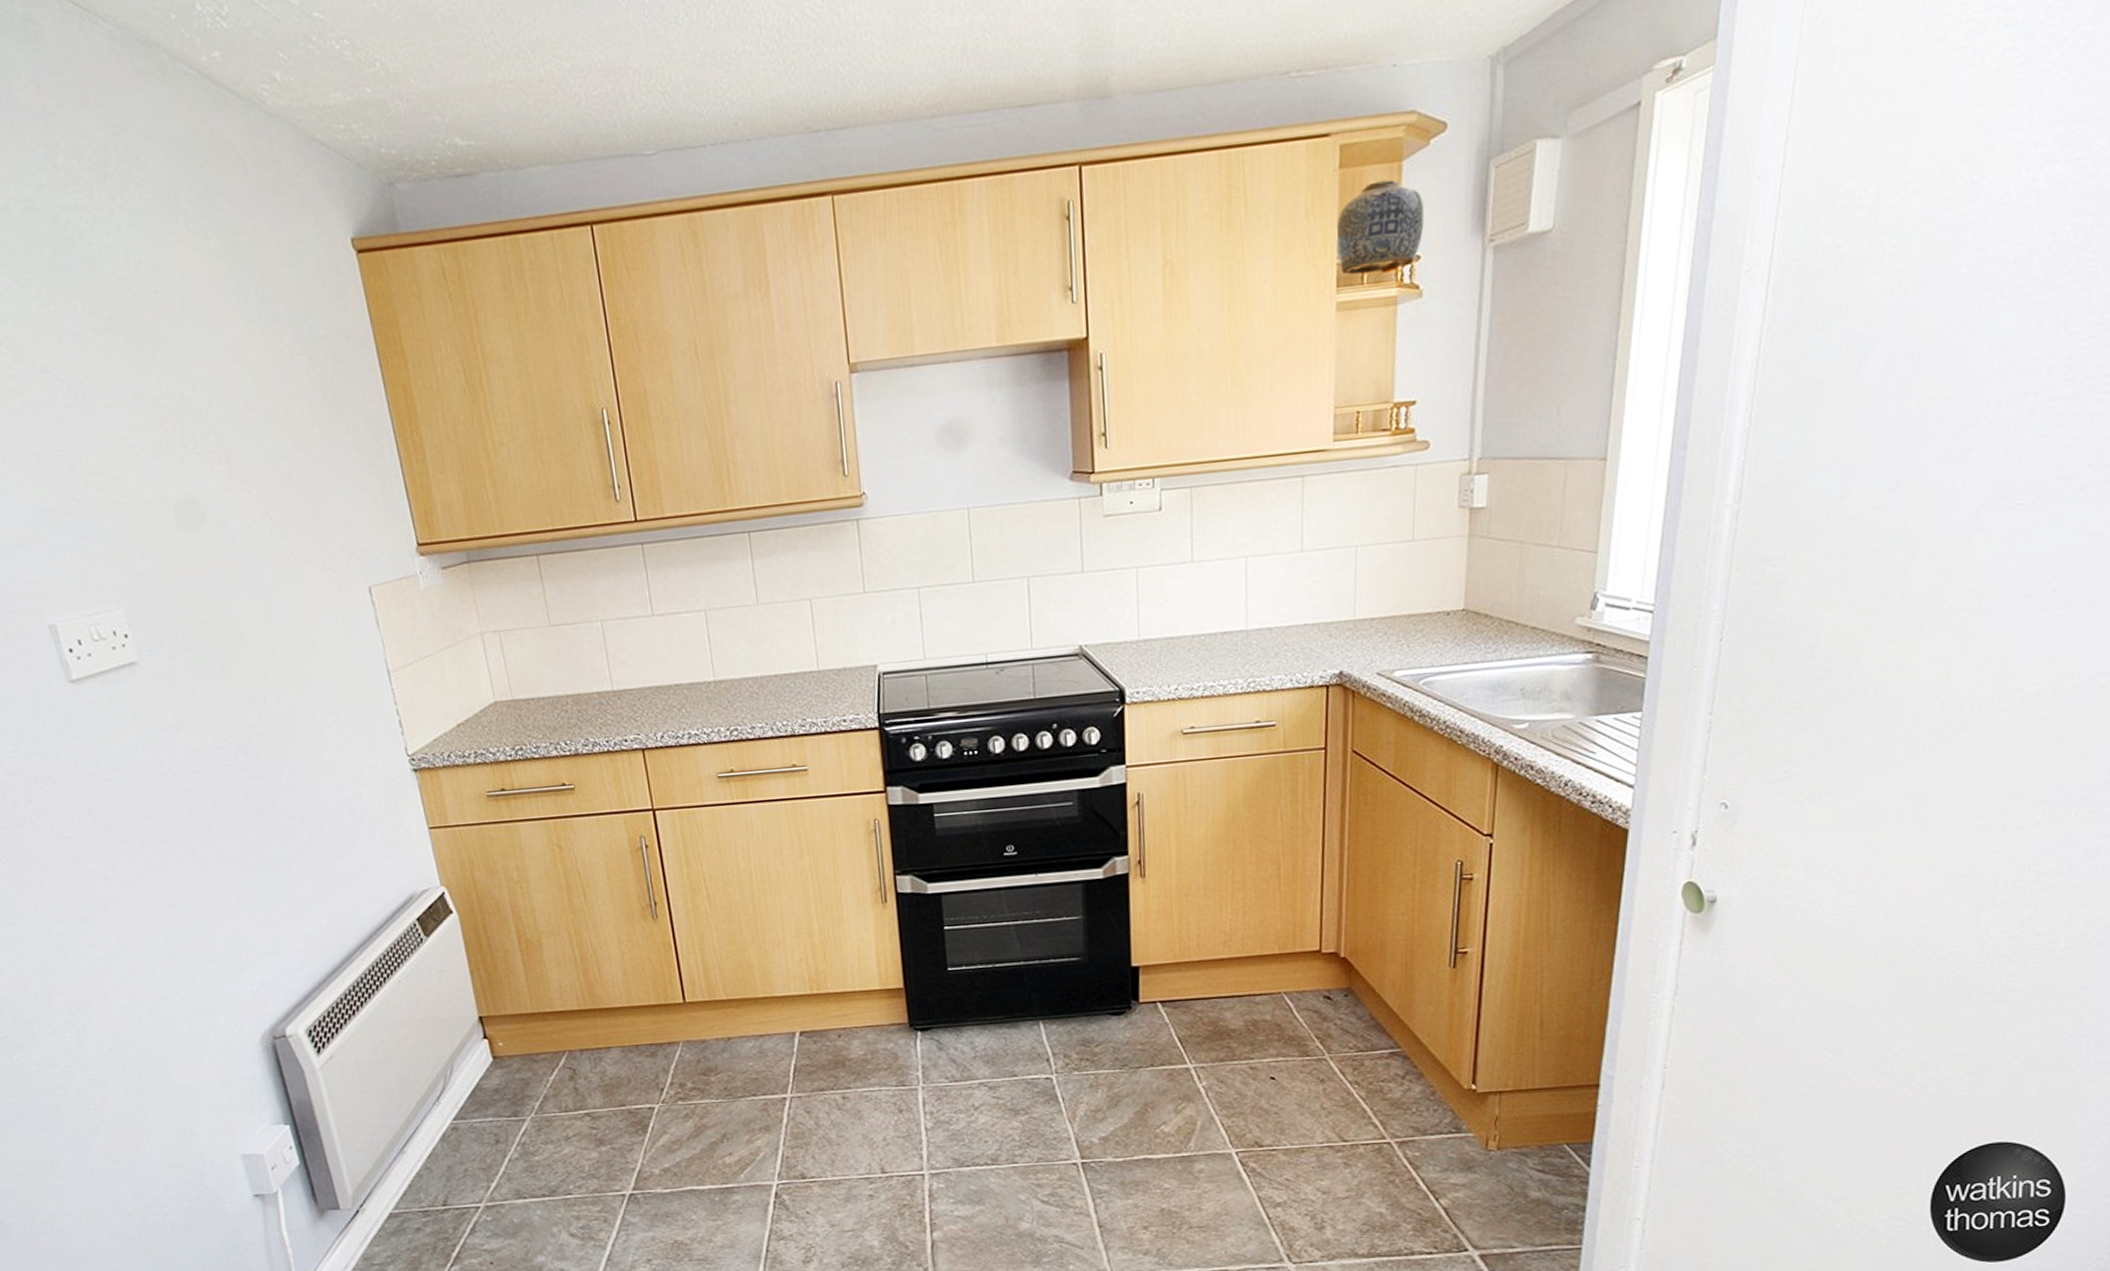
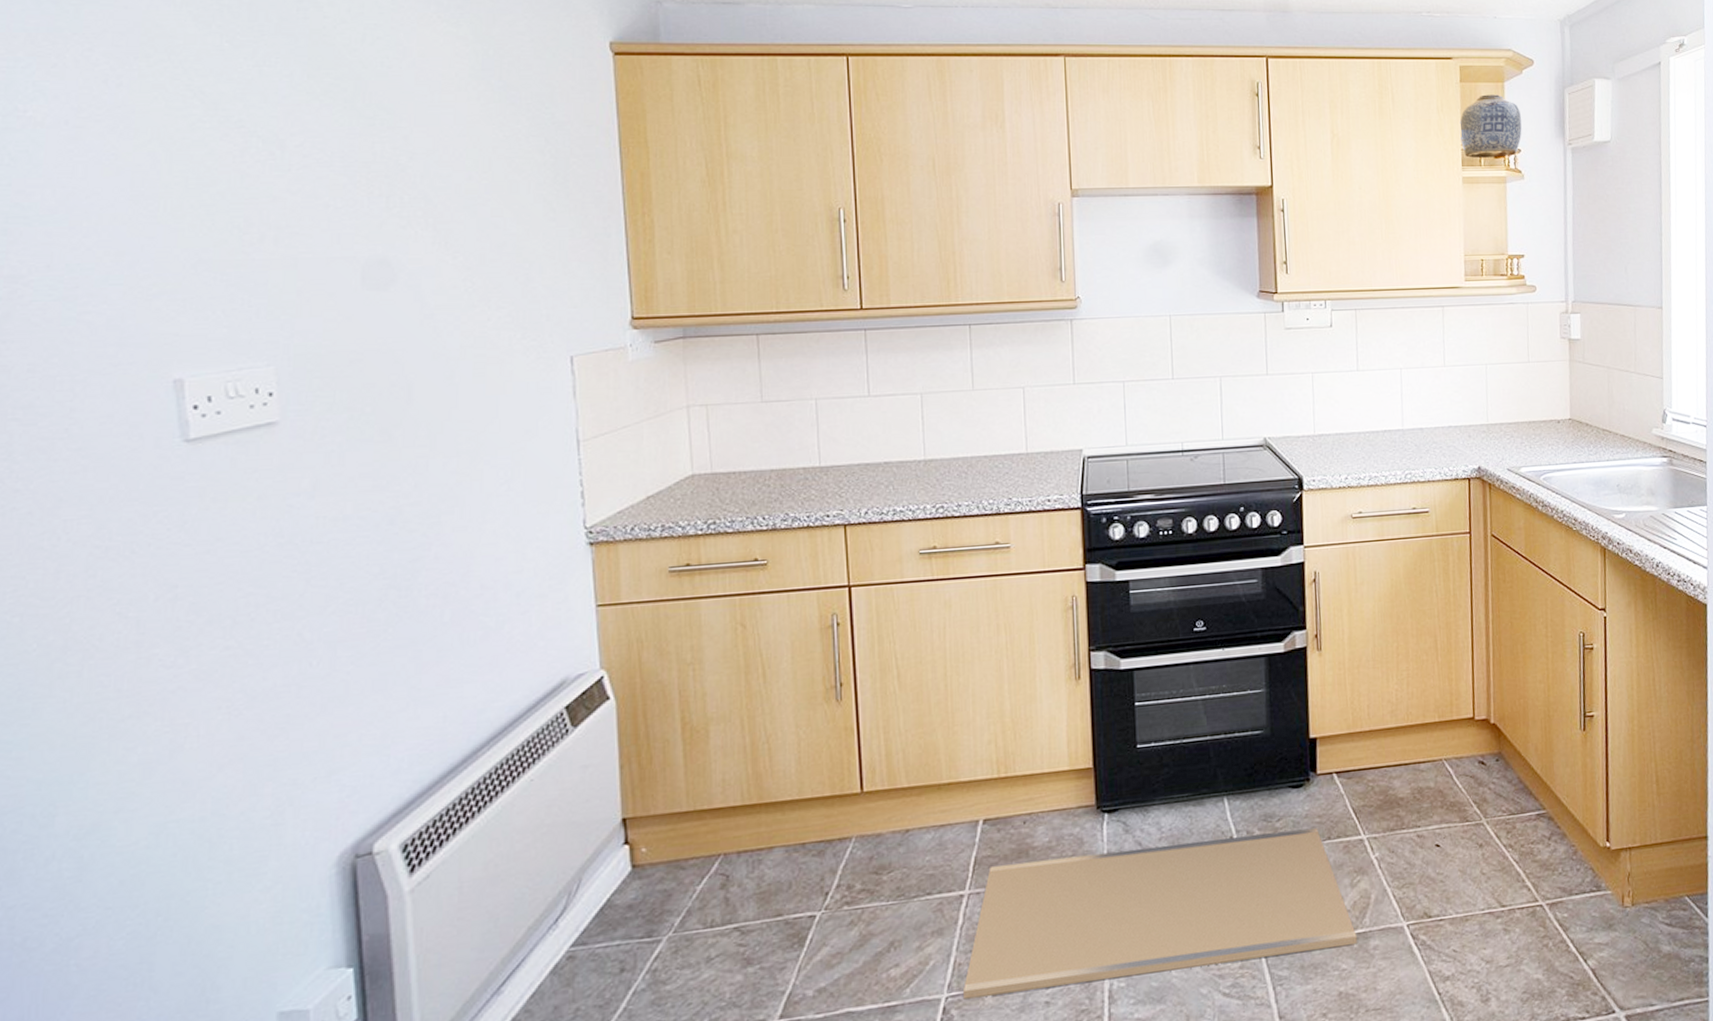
door mat: none [792,1054,1181,1187] -> present [963,827,1357,1000]

